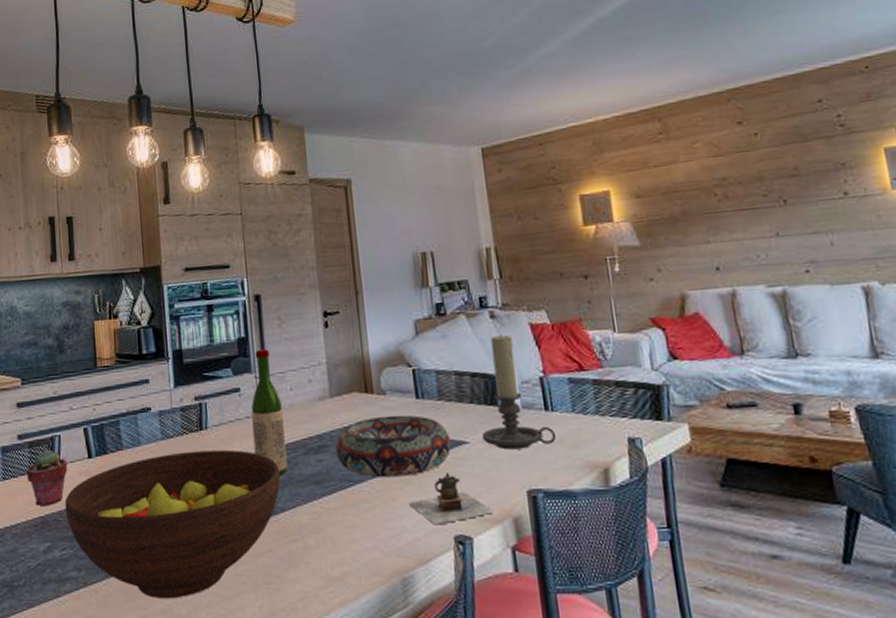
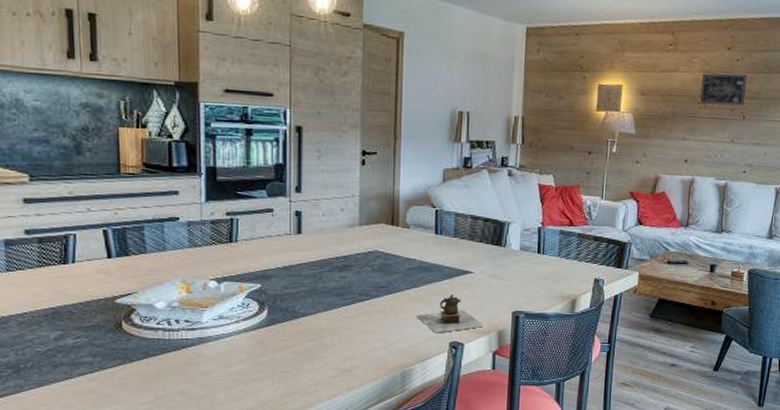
potted succulent: present [26,449,68,507] -> none [35,246,84,299]
fruit bowl: present [64,449,281,599] -> none [79,260,305,383]
wine bottle: present [251,349,288,477] -> none [282,176,314,288]
decorative bowl: present [335,414,451,478] -> none [359,245,459,295]
candle holder: present [482,335,557,450] -> none [485,190,543,281]
wall art: none [712,149,780,195] -> present [700,73,747,106]

